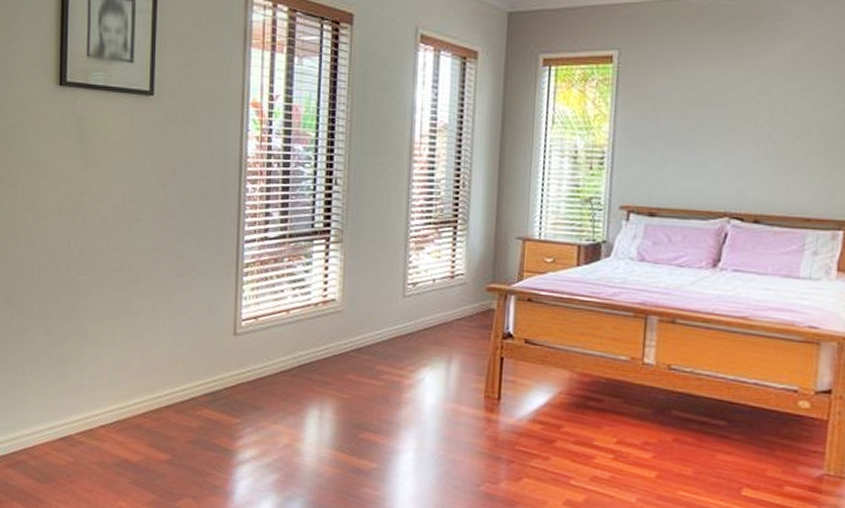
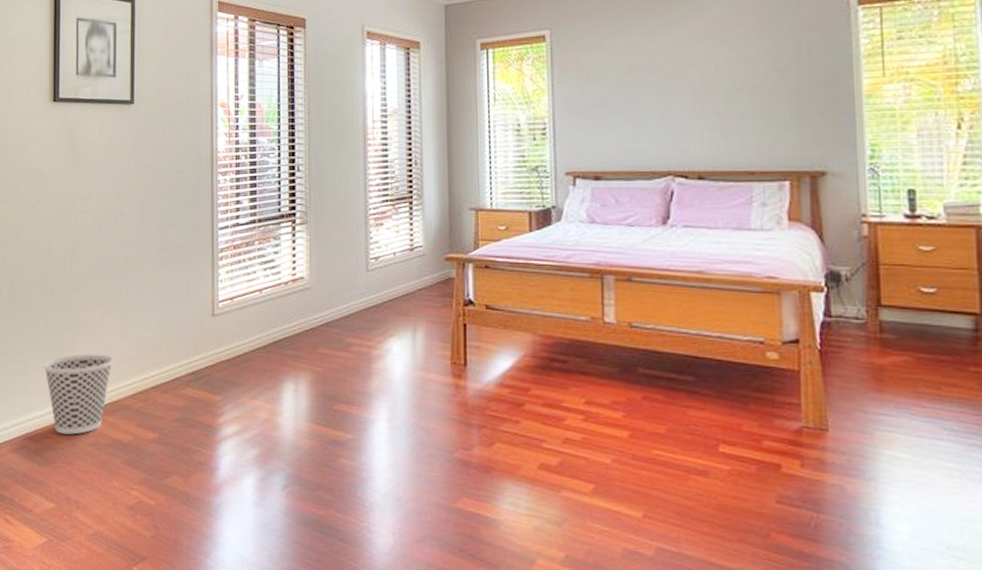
wastebasket: none [44,368,123,452] -> present [43,354,113,435]

